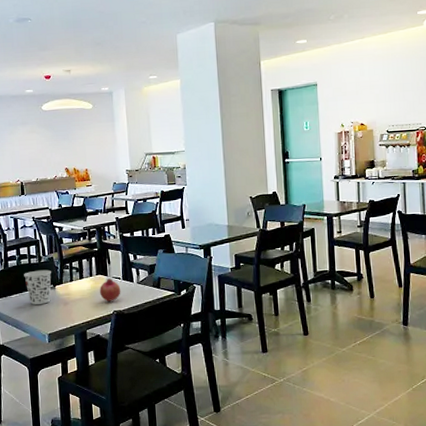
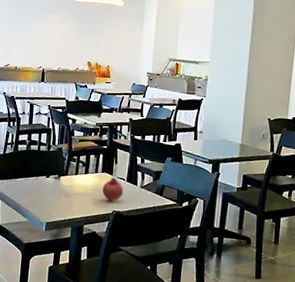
cup: present [24,269,52,305] -> none [31,158,58,192]

